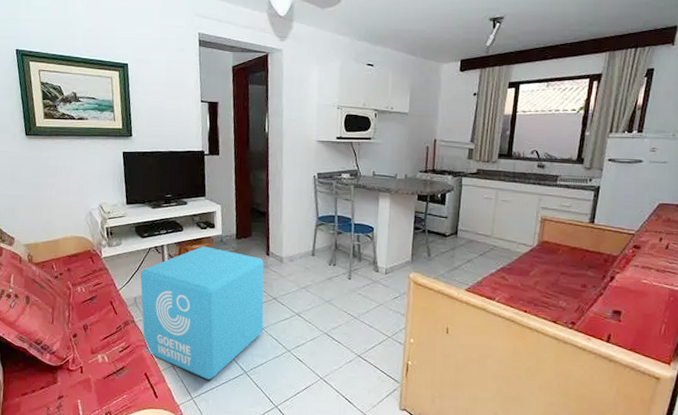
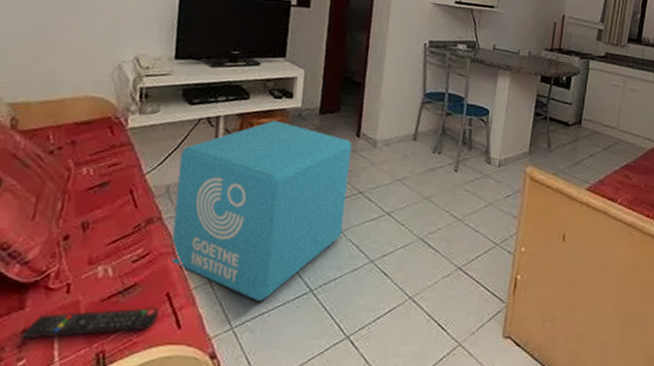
remote control: none [57,383,142,403] -> present [19,308,160,340]

